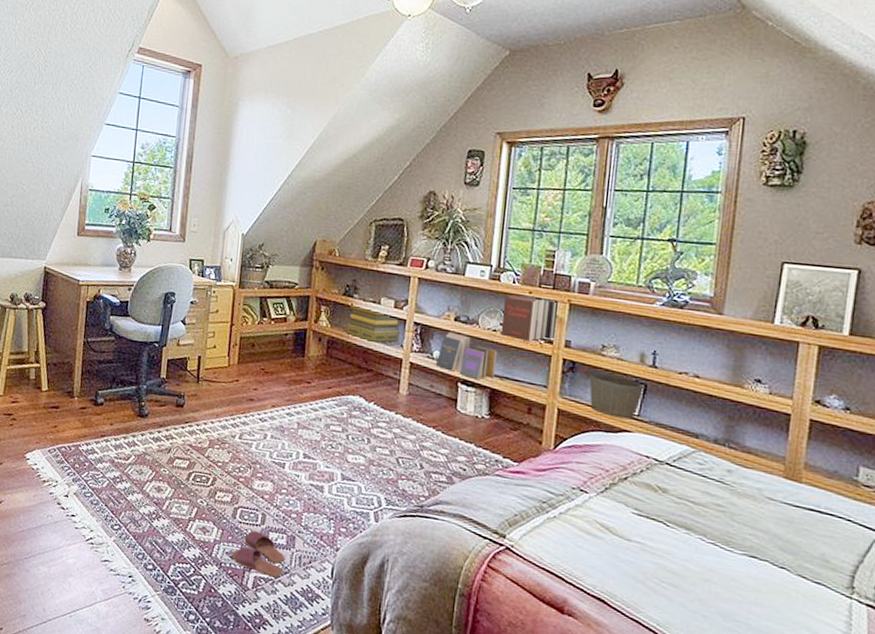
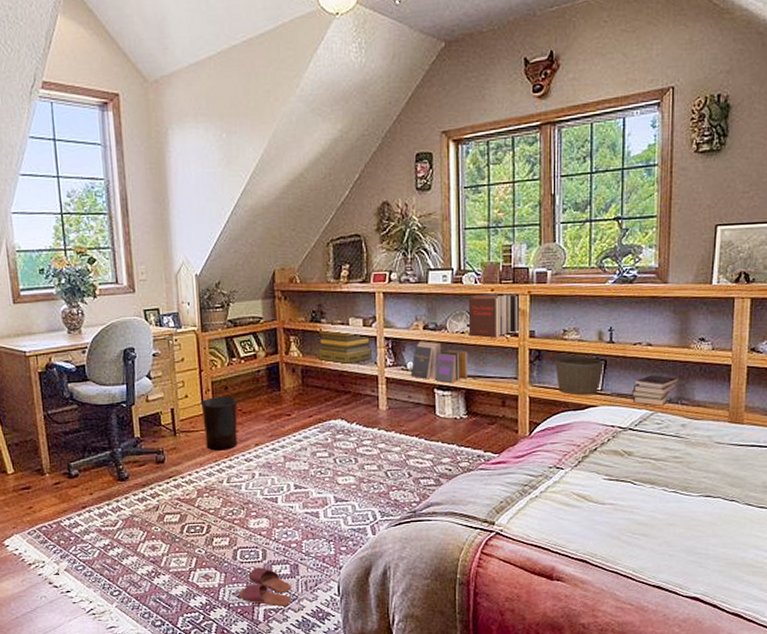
waste bin: none [225,352,262,407] -> present [200,396,238,451]
books: none [671,409,727,446] -> present [631,375,678,407]

